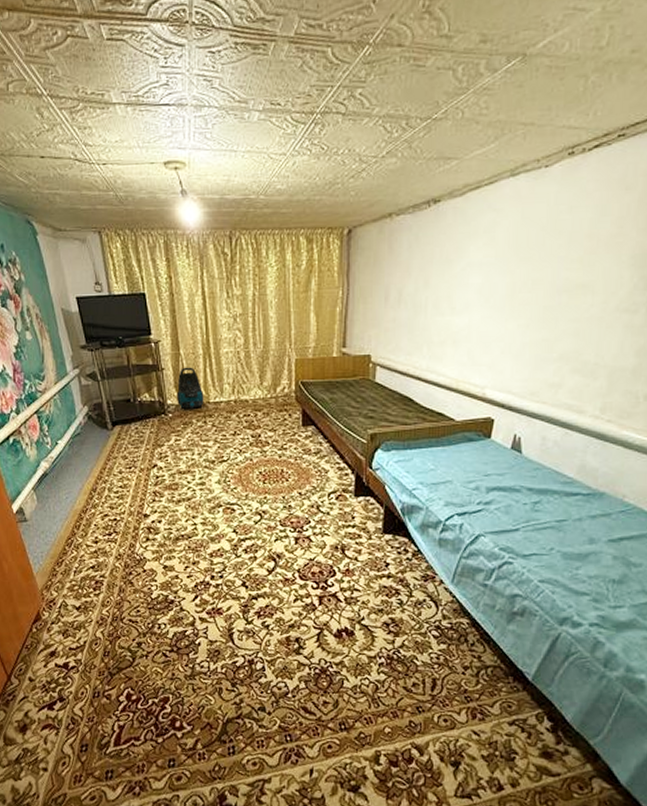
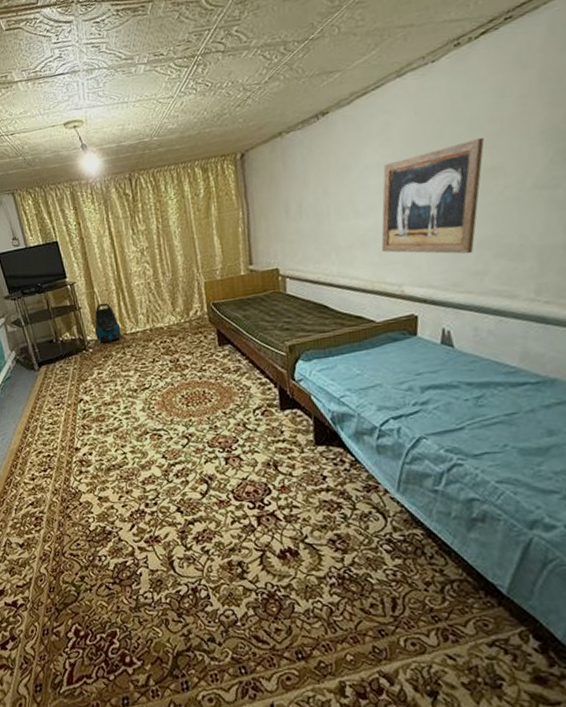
wall art: none [470,252,580,366] -> present [381,137,484,254]

